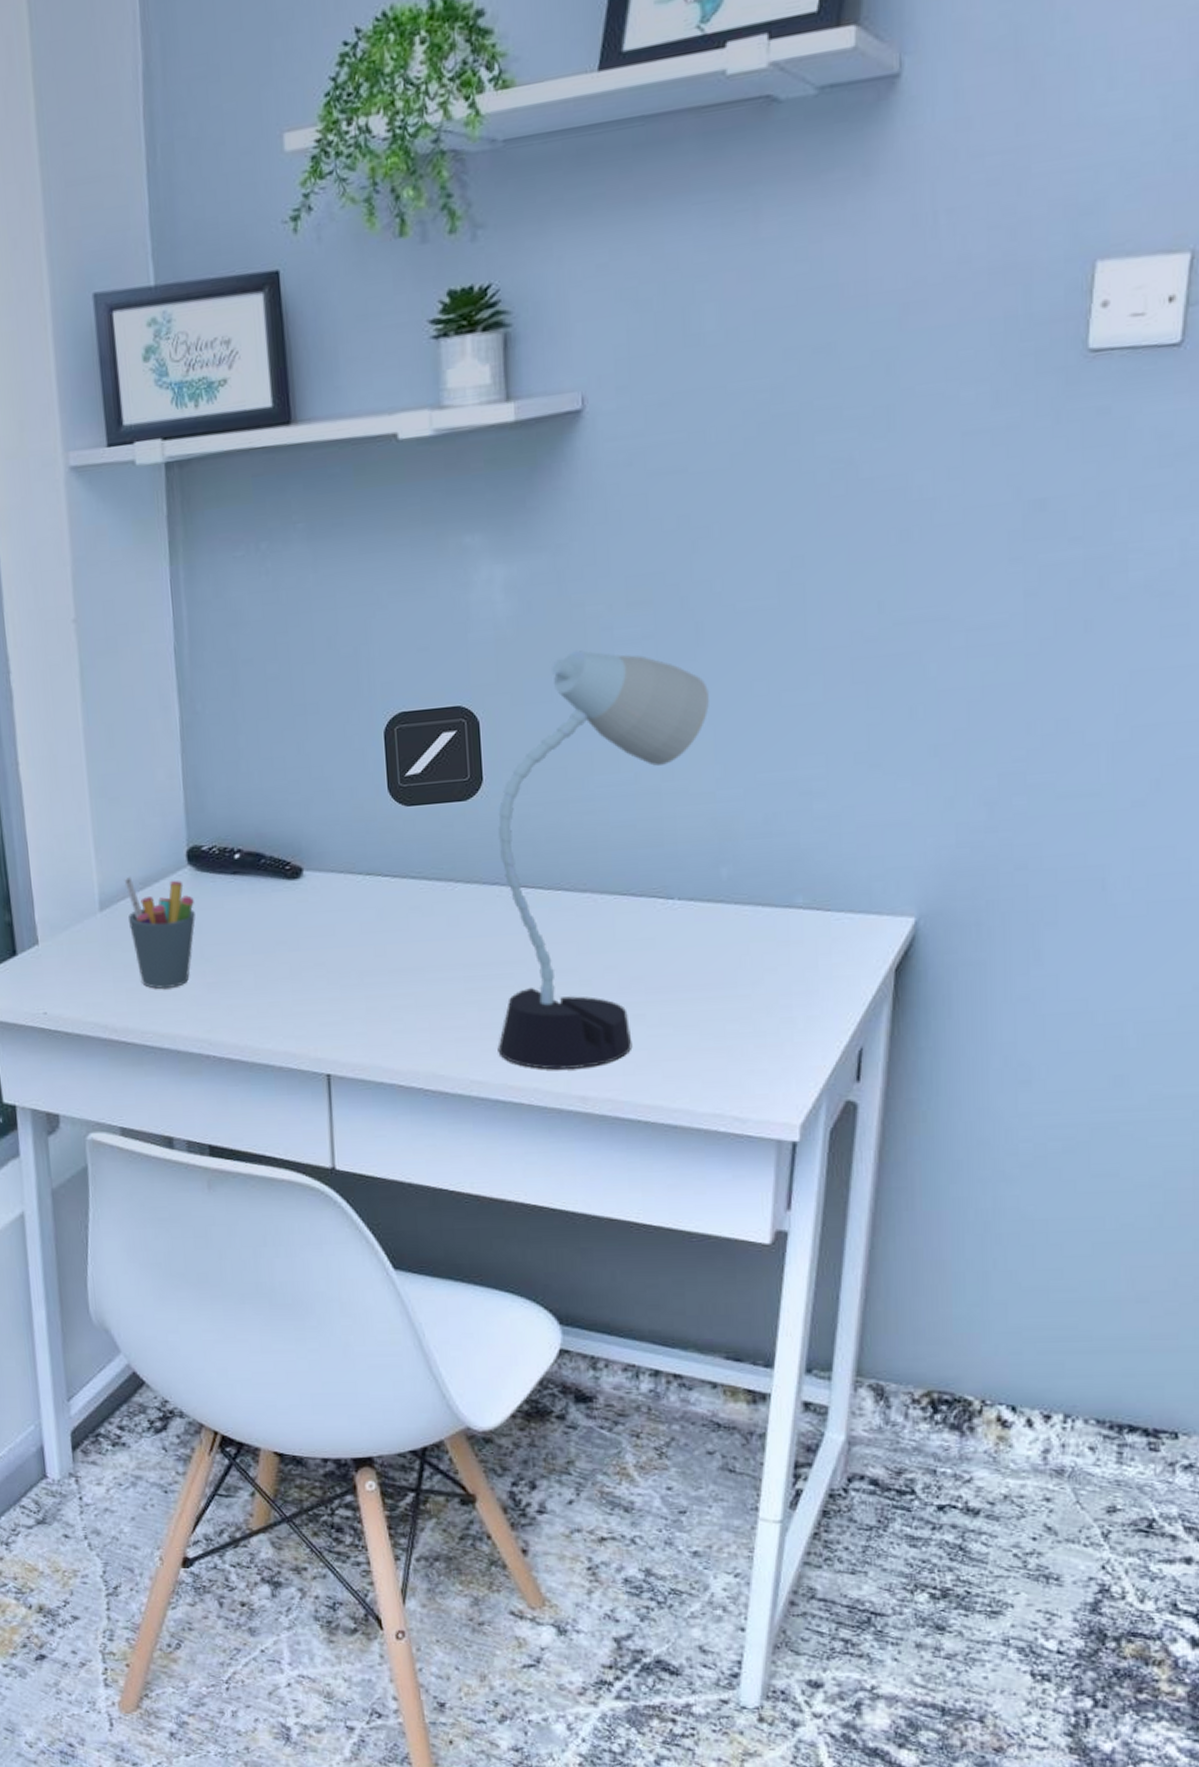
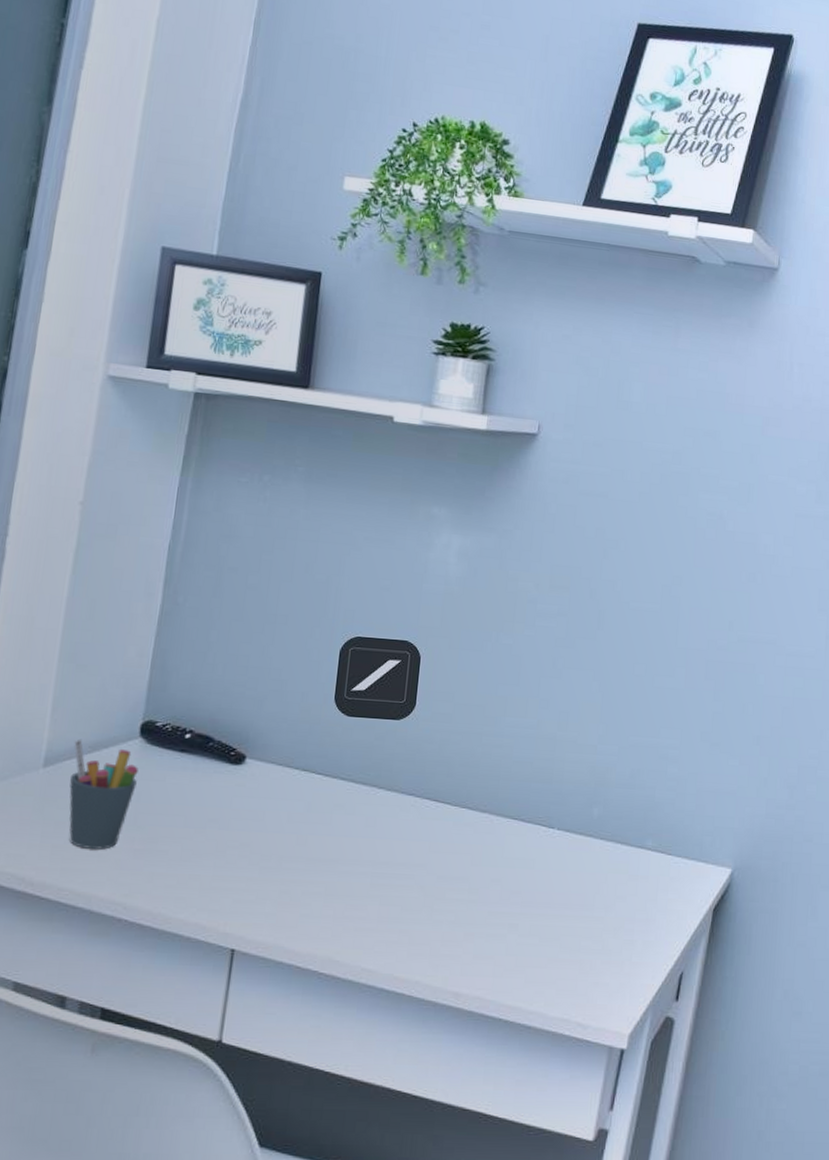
desk lamp: present [497,650,709,1070] -> none [390,614,602,968]

